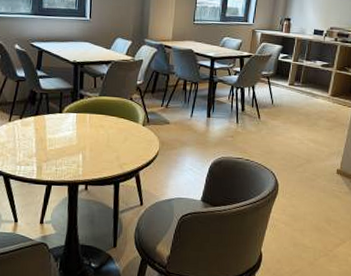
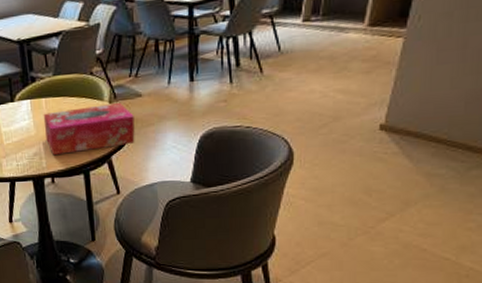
tissue box: none [85,126,162,165] -> present [43,103,135,156]

